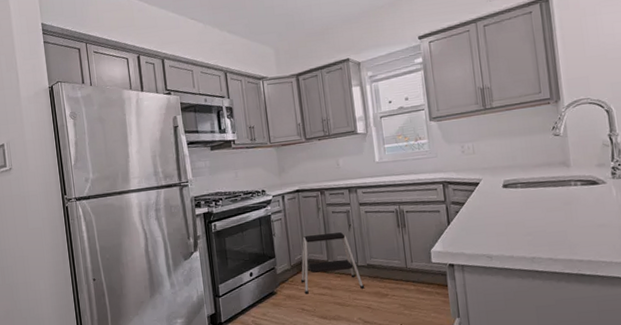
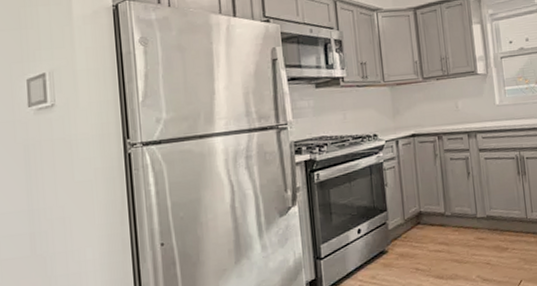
step stool: present [300,232,365,294] -> none [414,181,484,252]

